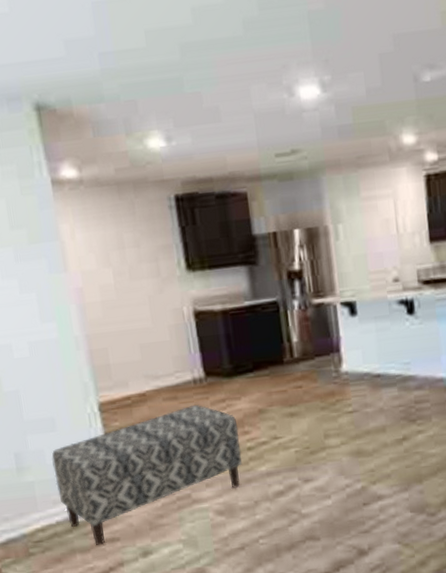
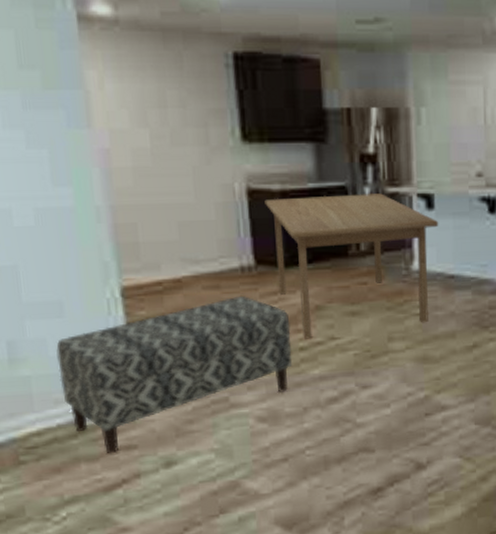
table: none [209,305,363,440] -> present [265,193,439,339]

